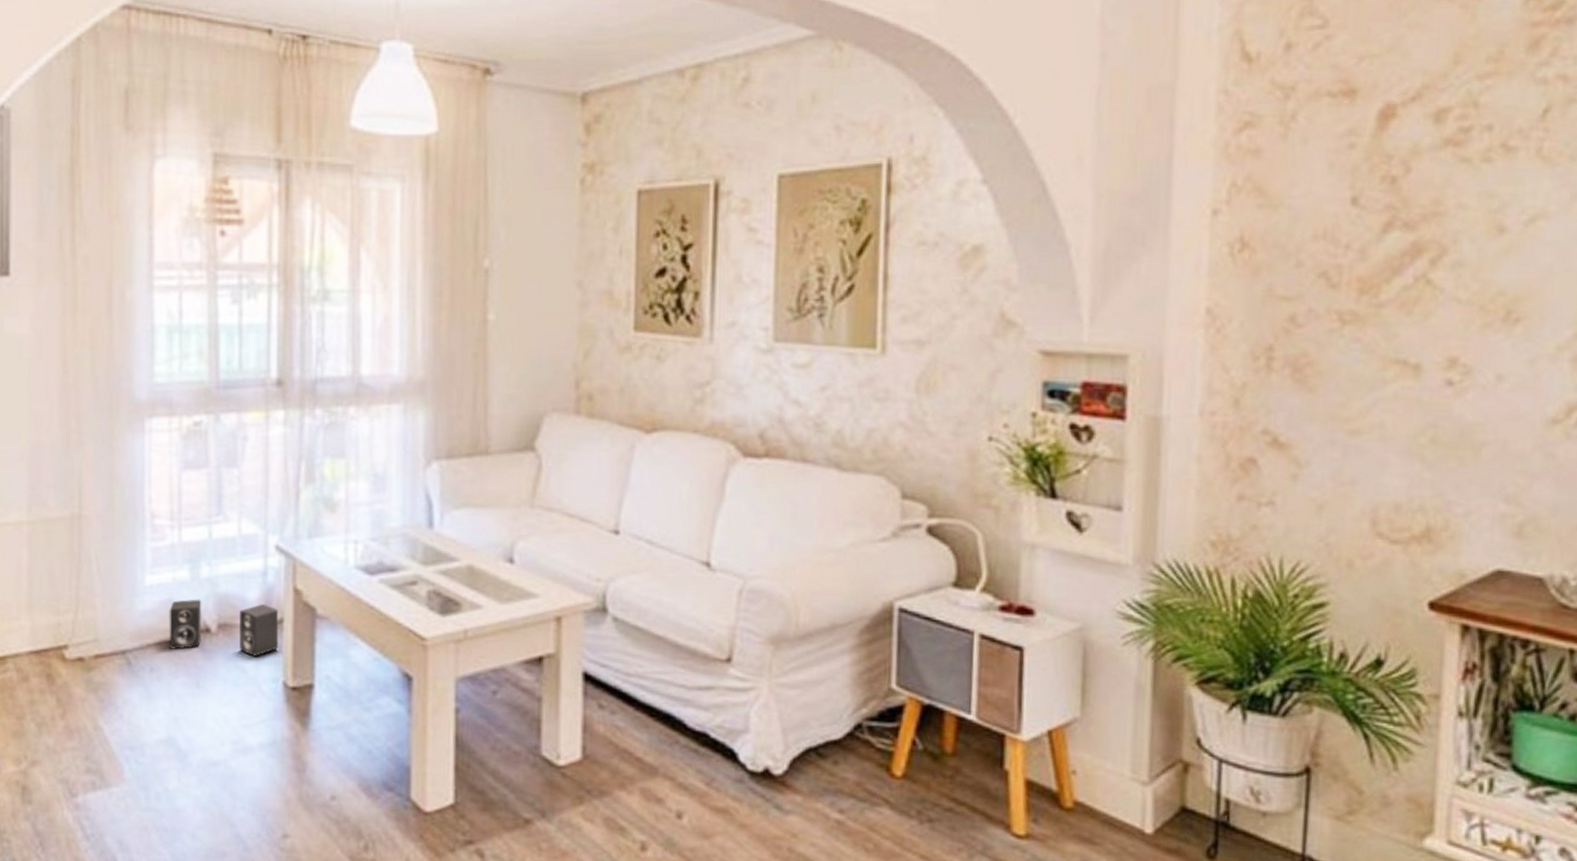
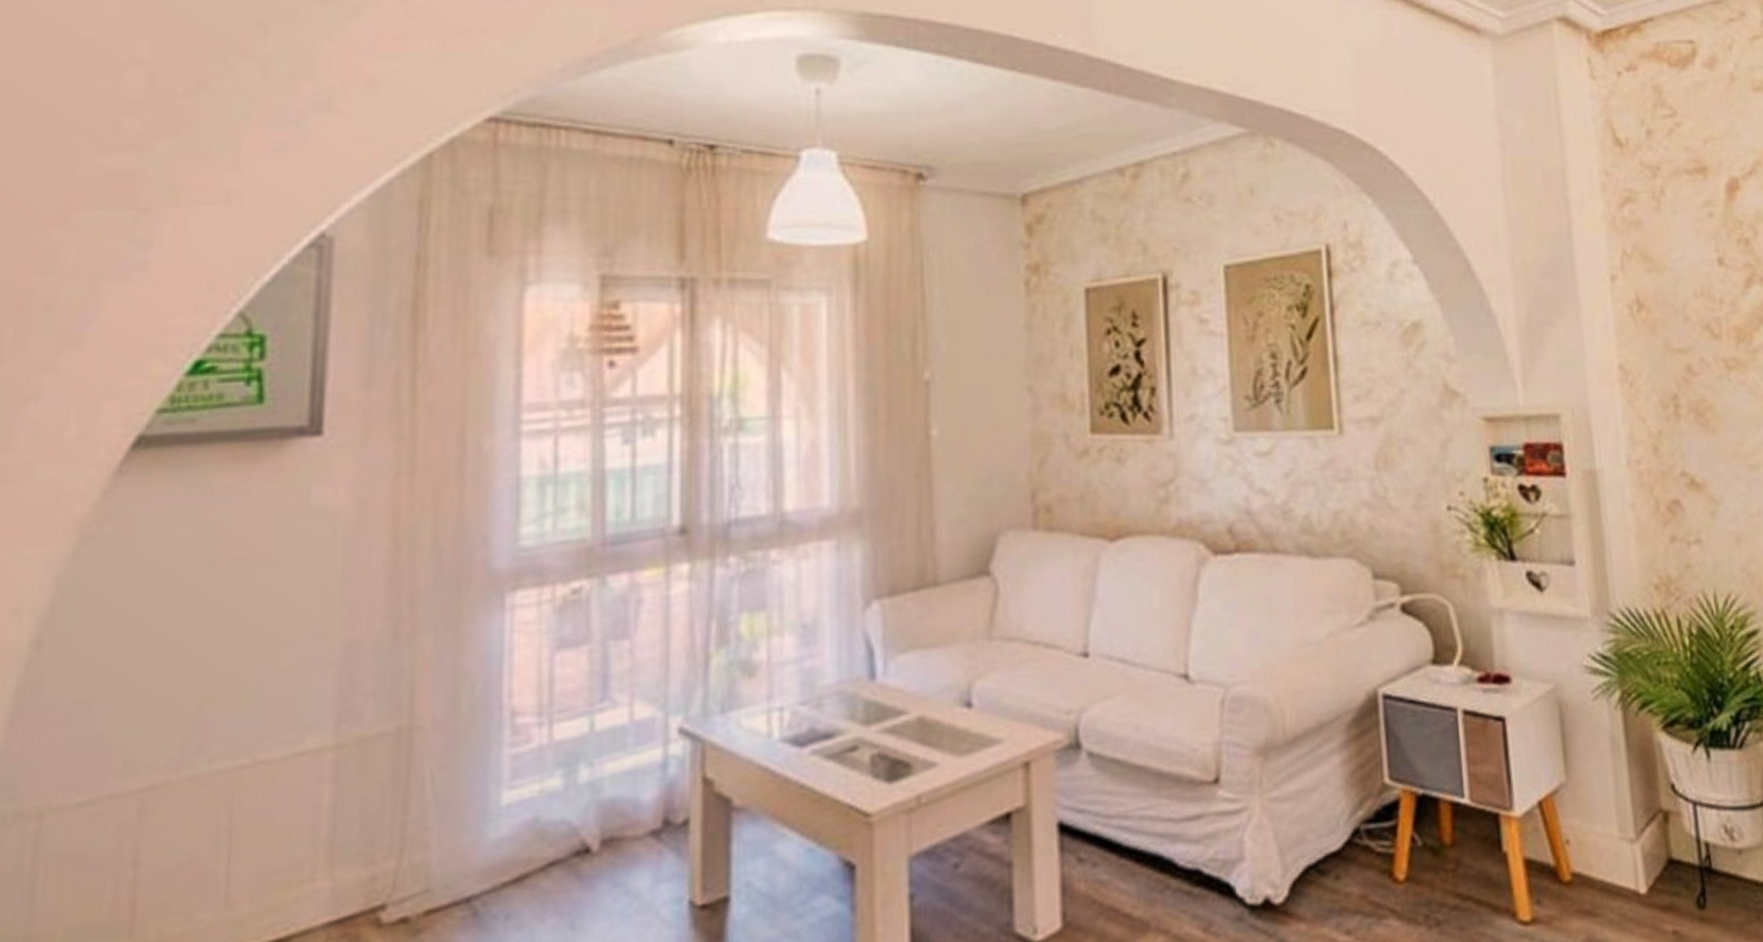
speaker: present [169,599,279,656] -> none [533,804,683,884]

